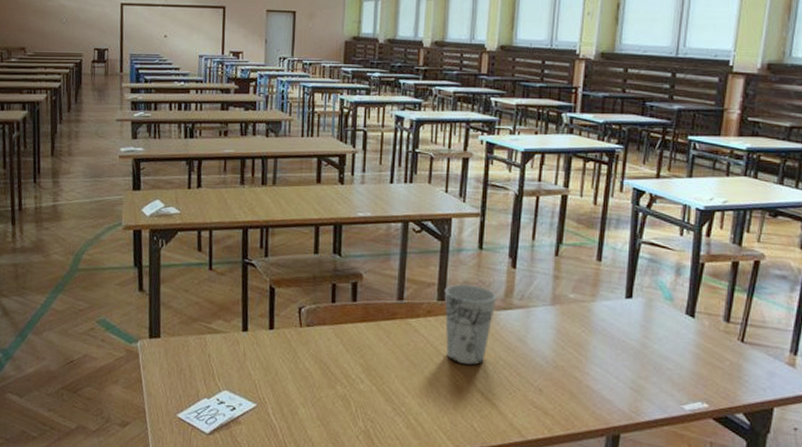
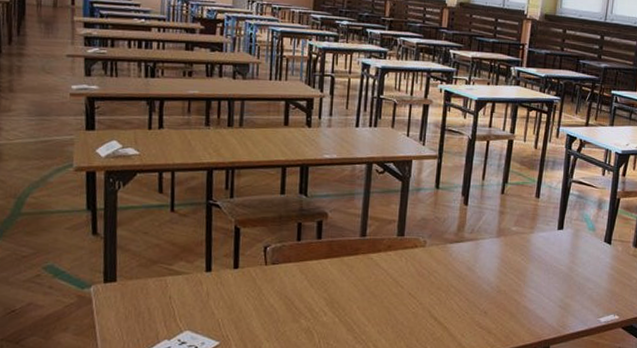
cup: present [444,283,497,366] -> none [404,219,450,294]

